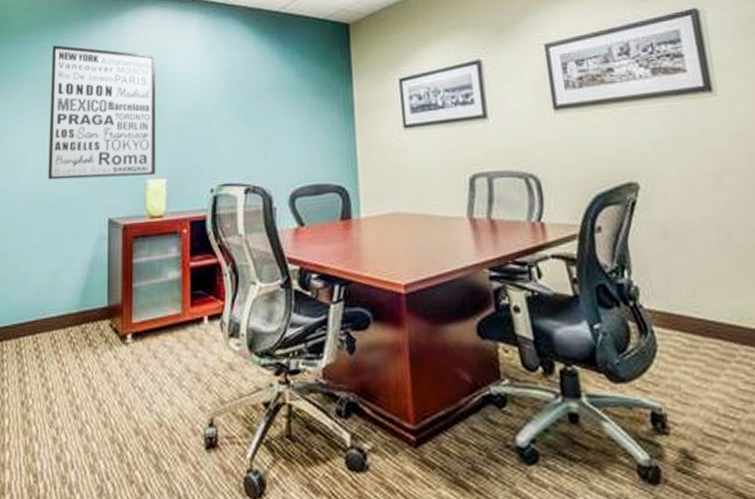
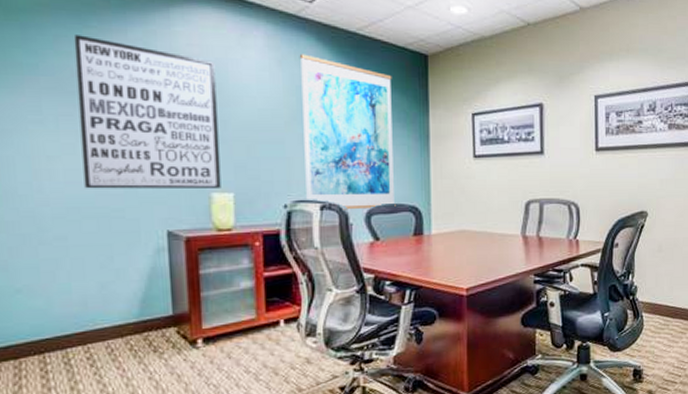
wall art: none [227,38,321,193] -> present [299,54,396,210]

